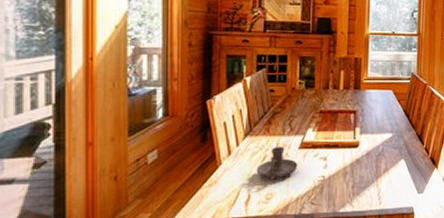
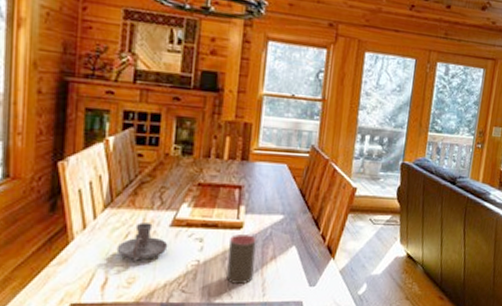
cup: none [348,152,372,195] -> present [226,234,257,284]

